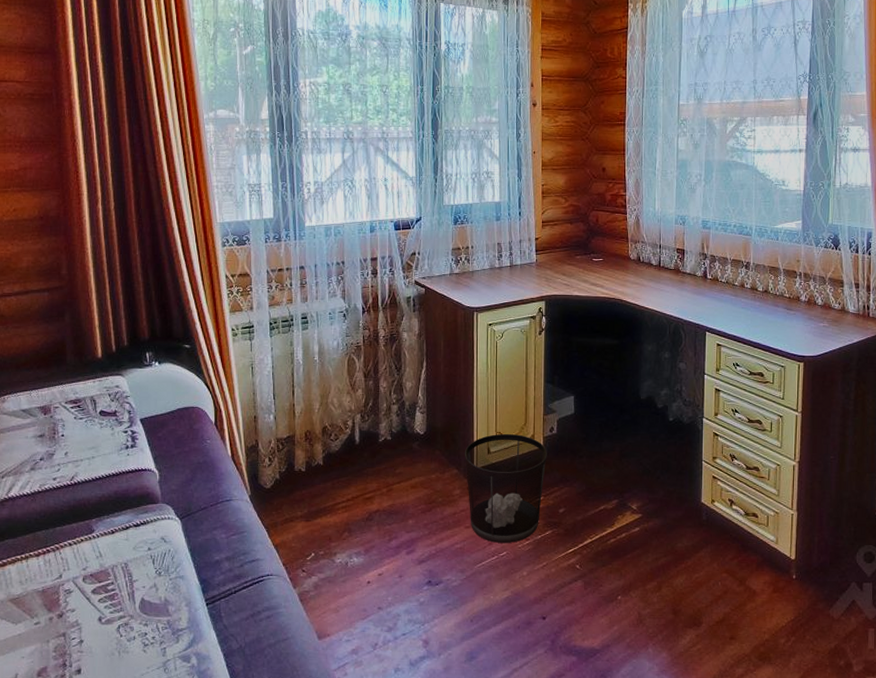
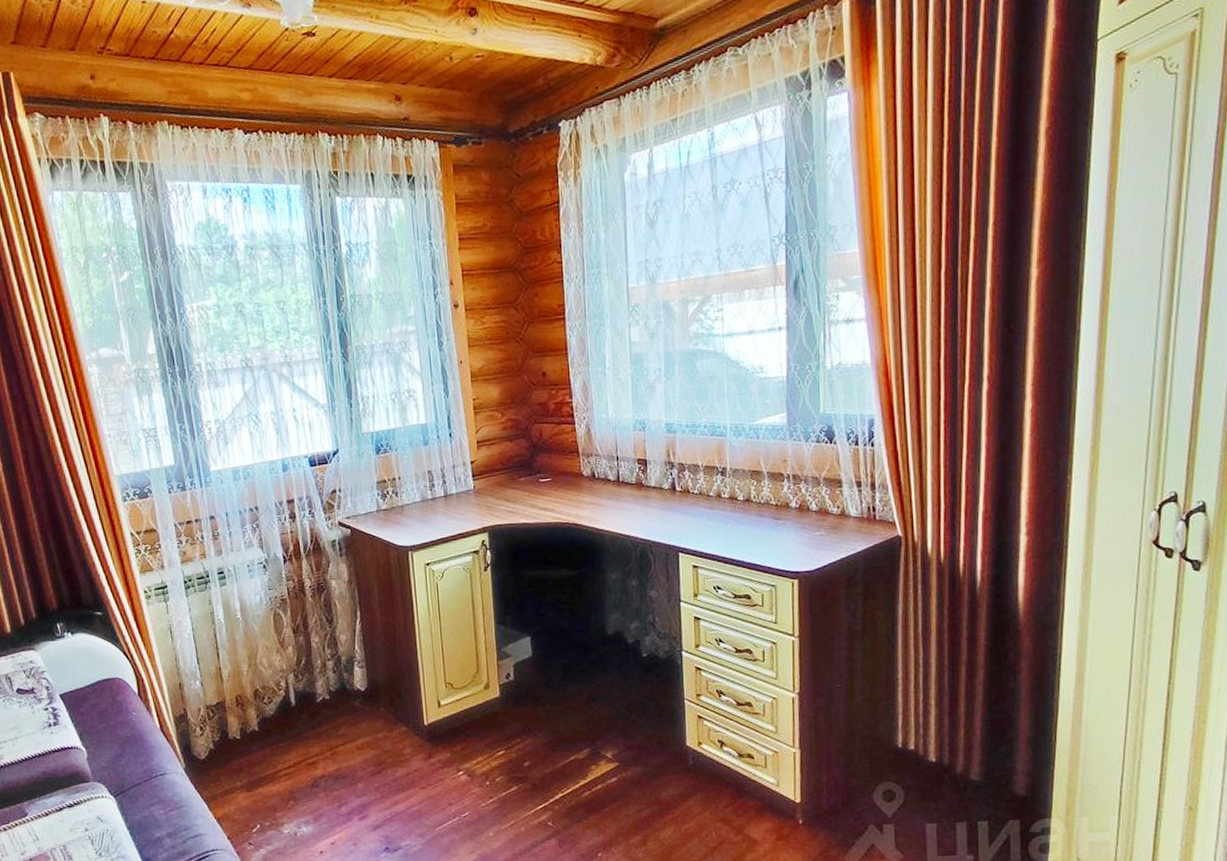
waste bin: present [464,434,547,543] -> none [411,684,505,803]

